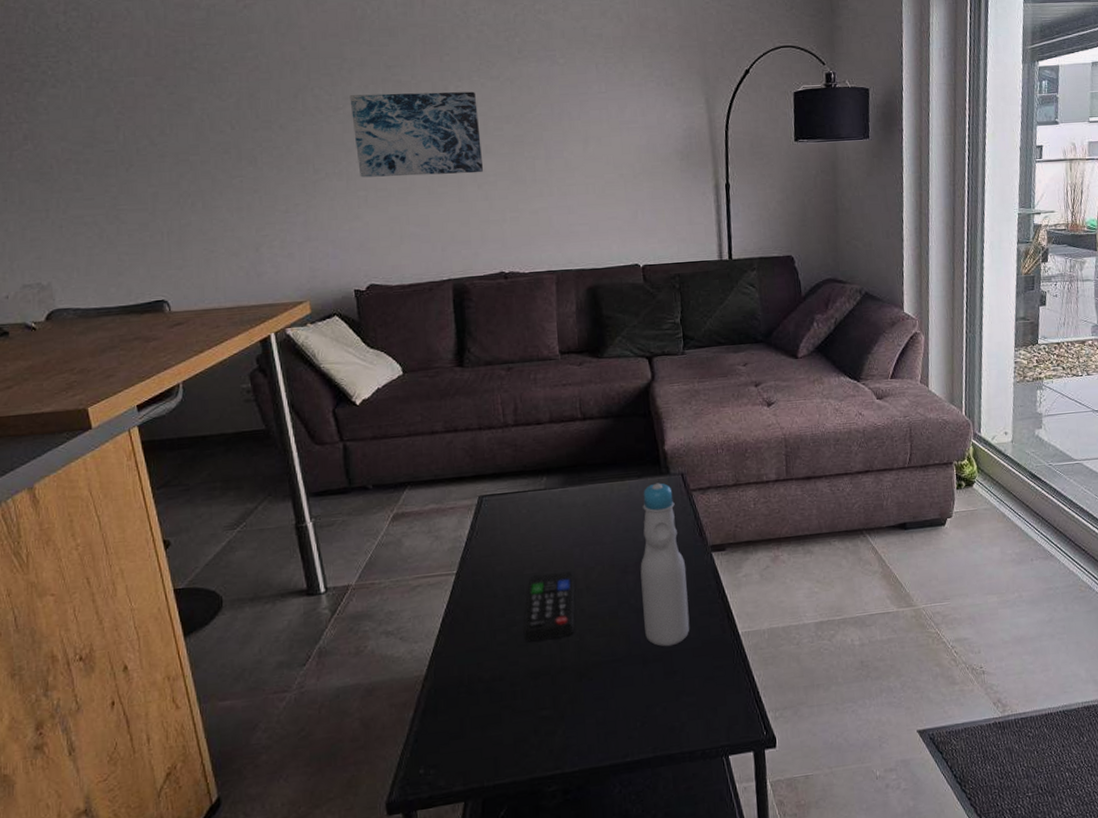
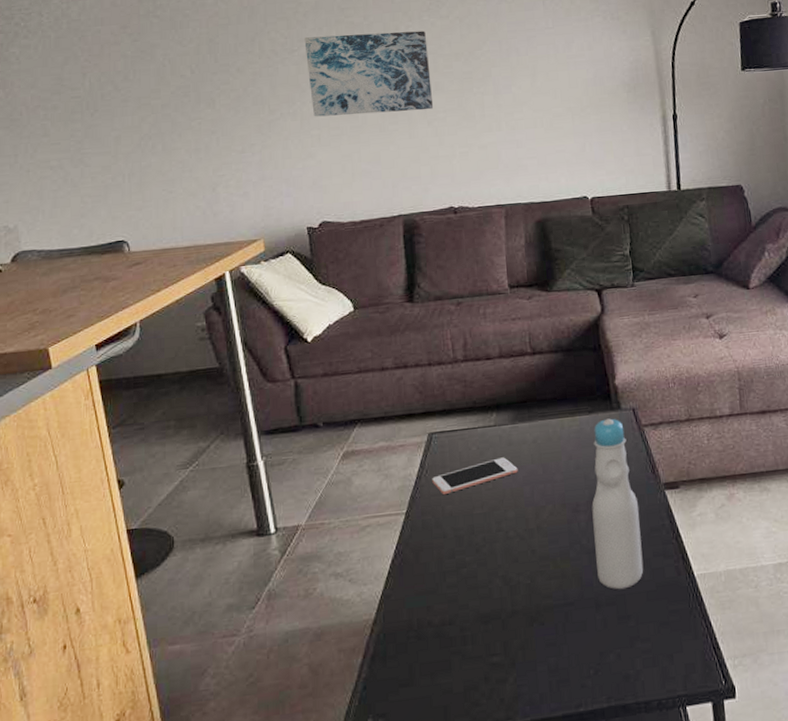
cell phone: none [482,520,568,555] -> present [432,457,518,494]
remote control: present [523,571,576,642] -> none [473,511,526,584]

